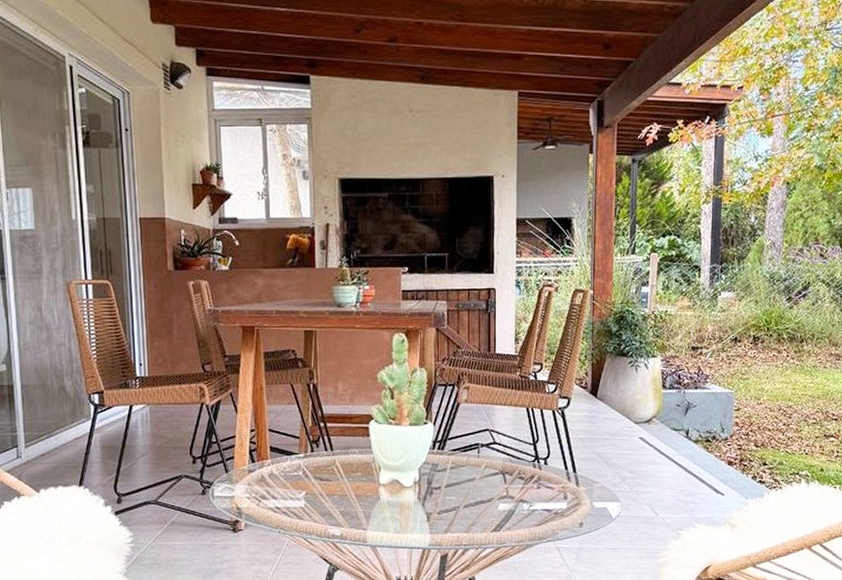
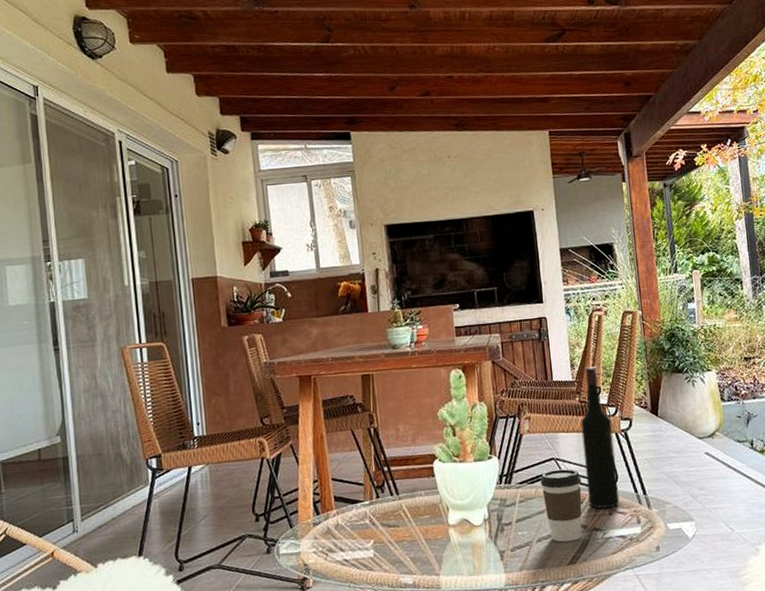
coffee cup: none [473,440,514,510] -> present [540,468,582,543]
wine bottle: none [518,343,550,483] -> present [580,366,620,509]

